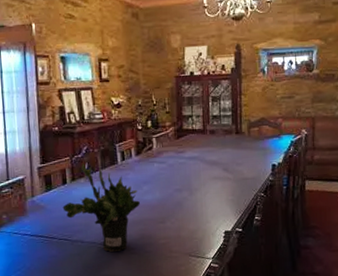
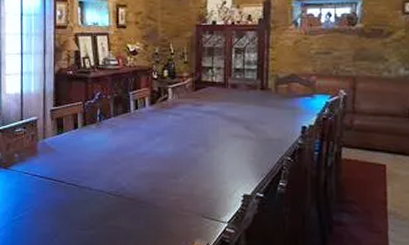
potted plant: present [62,163,140,252] -> none [72,108,151,203]

